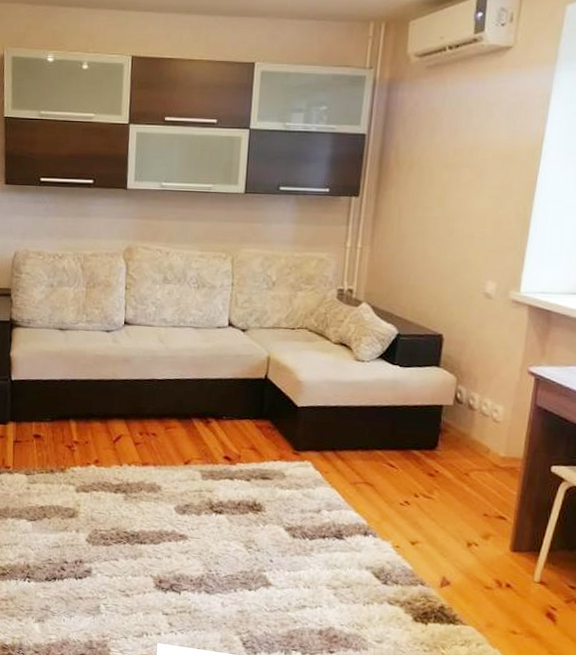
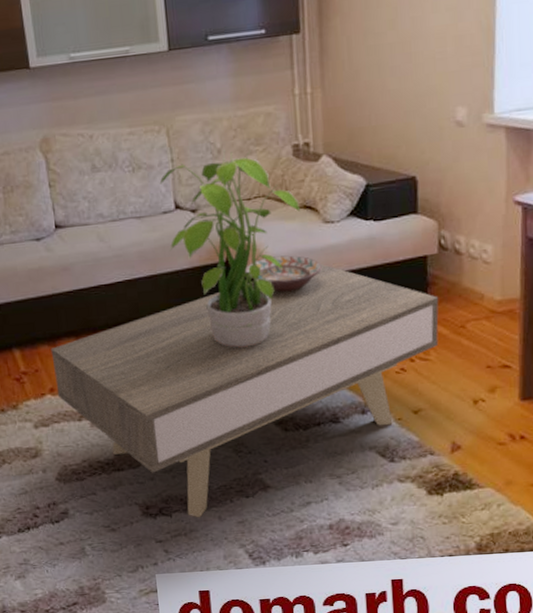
coffee table: none [100,395,449,600] -> present [50,263,439,518]
potted plant: none [218,283,337,457] -> present [159,150,301,348]
decorative bowl: none [280,382,348,415] -> present [245,255,322,292]

